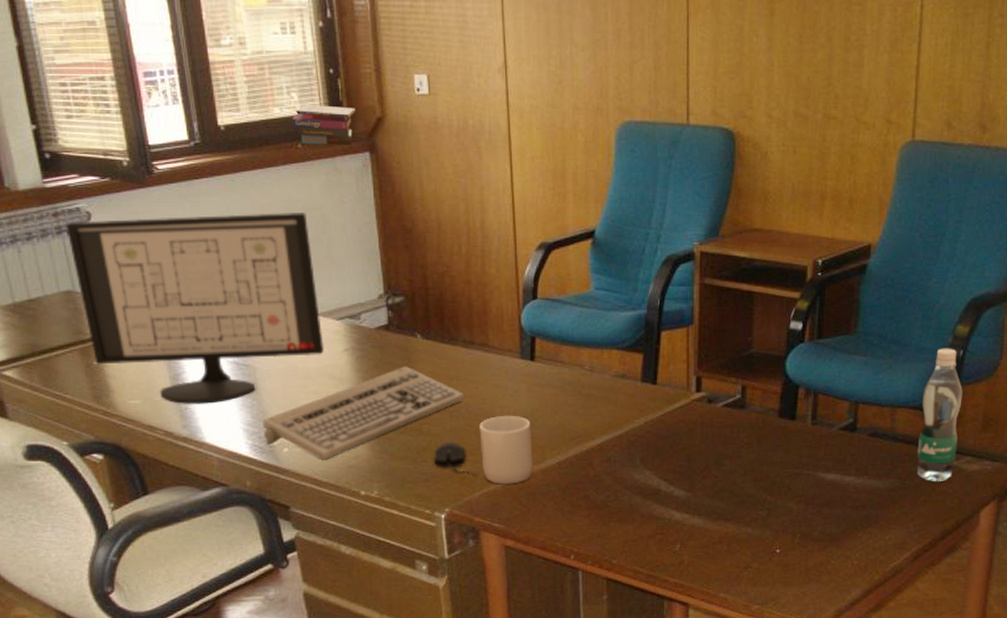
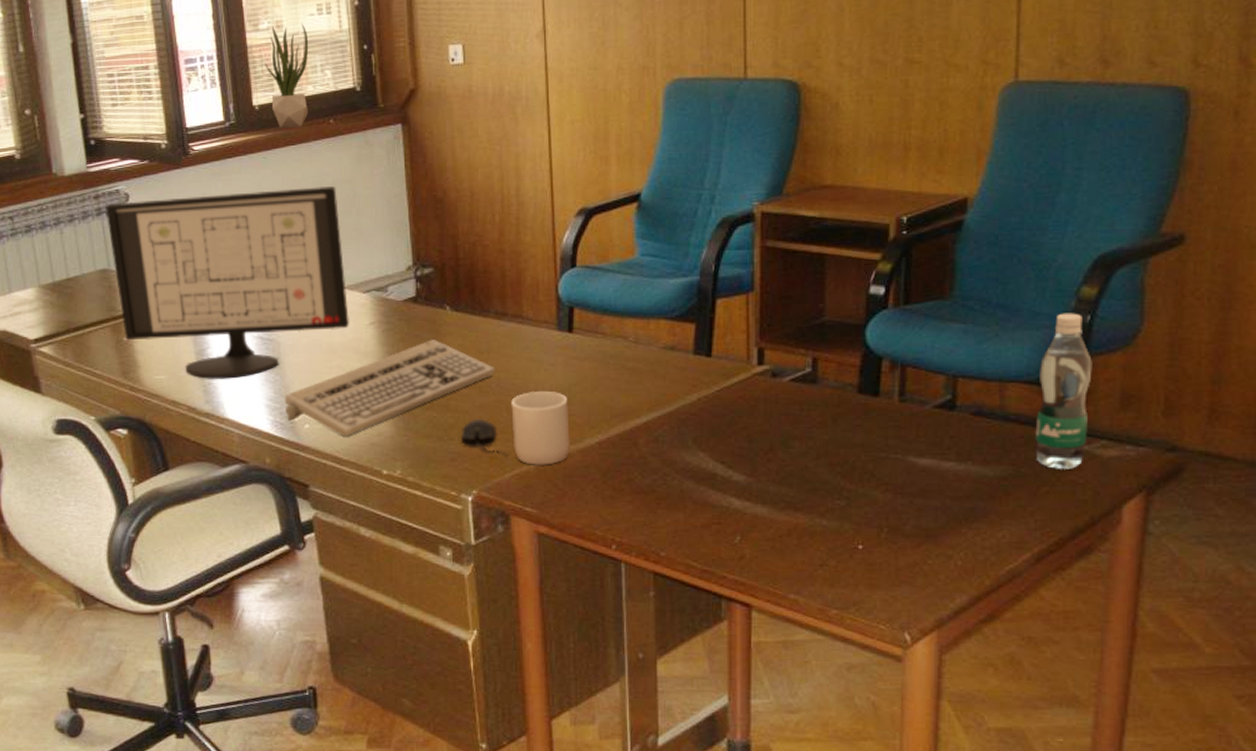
potted plant: none [229,41,276,150] -> present [265,23,309,128]
books: present [291,104,356,145] -> none [324,80,389,120]

